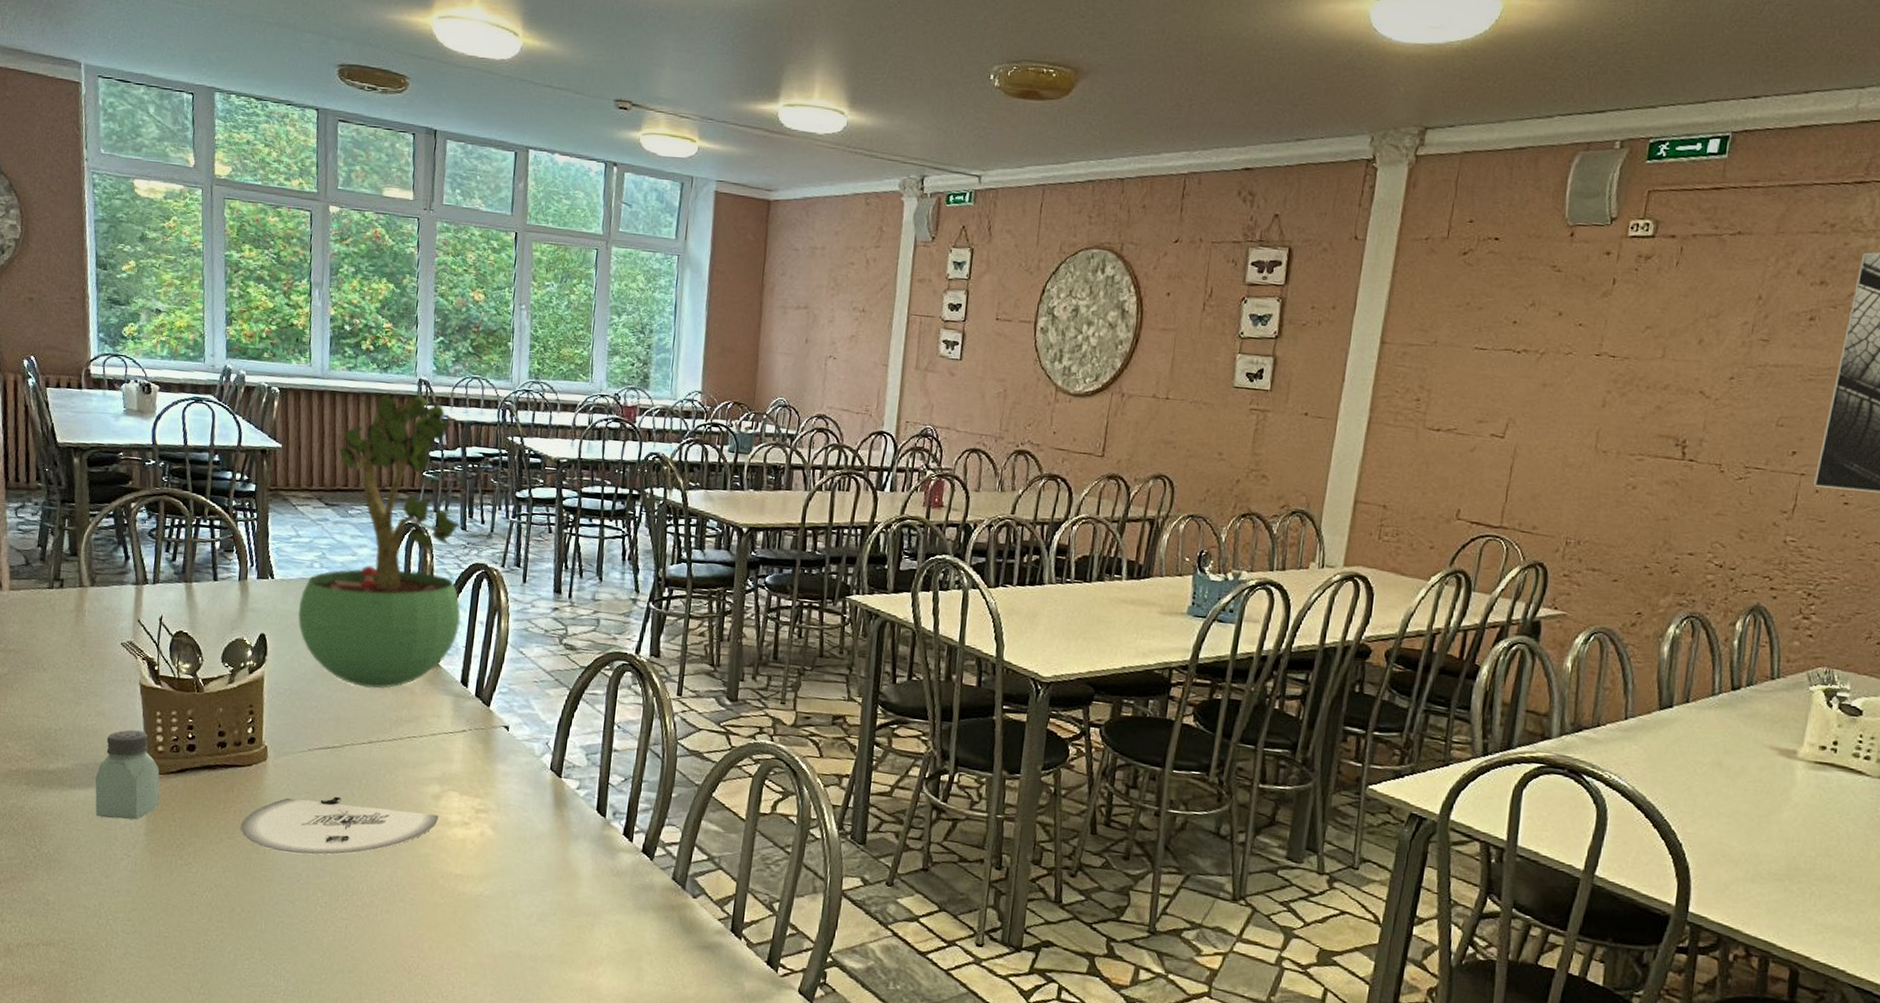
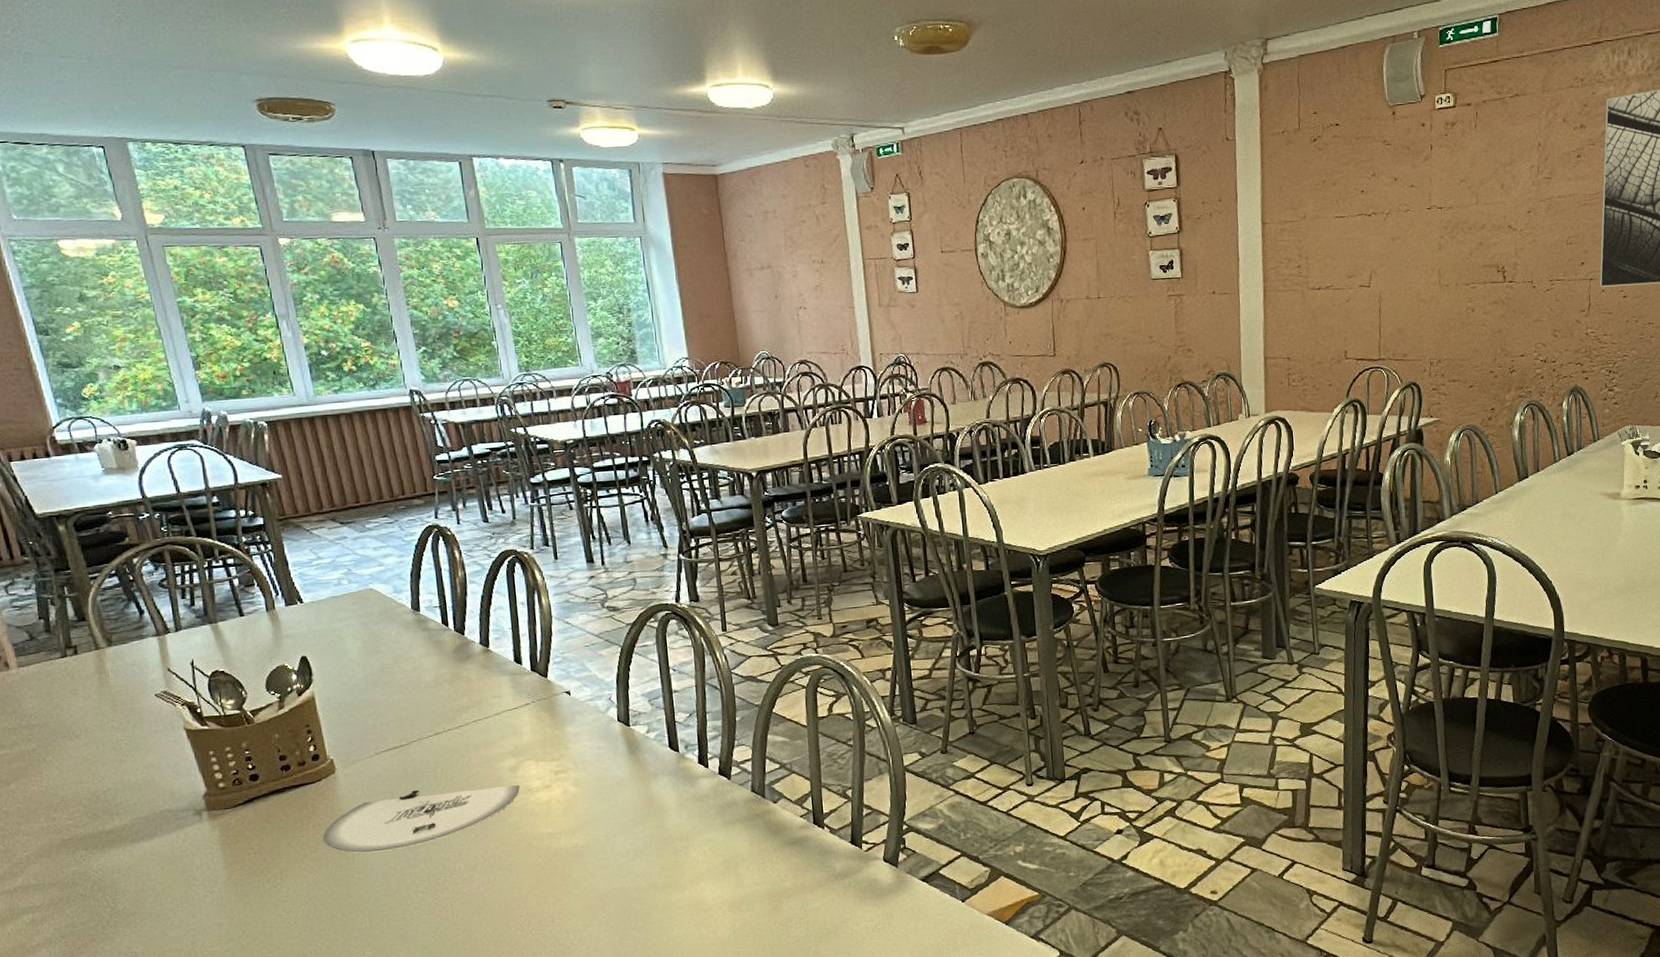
saltshaker: present [95,729,160,820] -> none [158,773,234,863]
potted plant: present [298,391,461,689] -> none [335,405,502,686]

